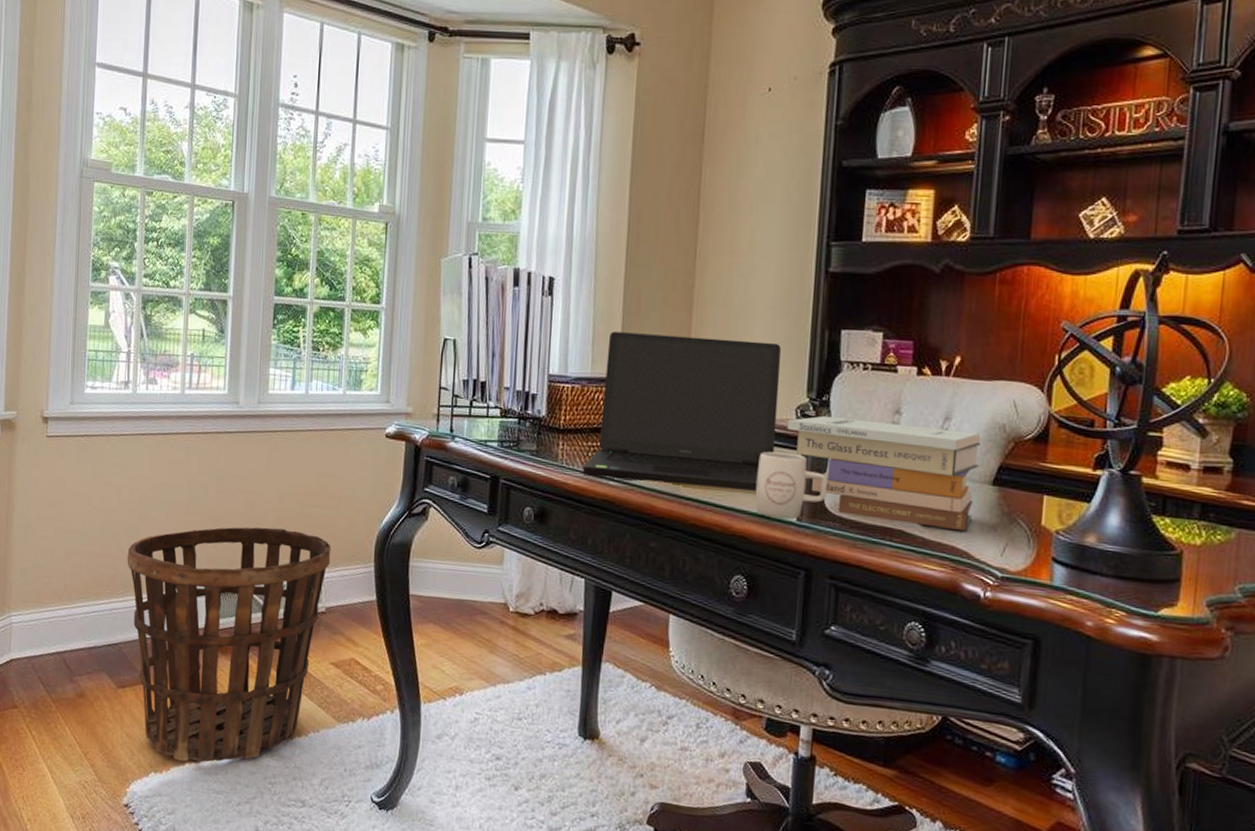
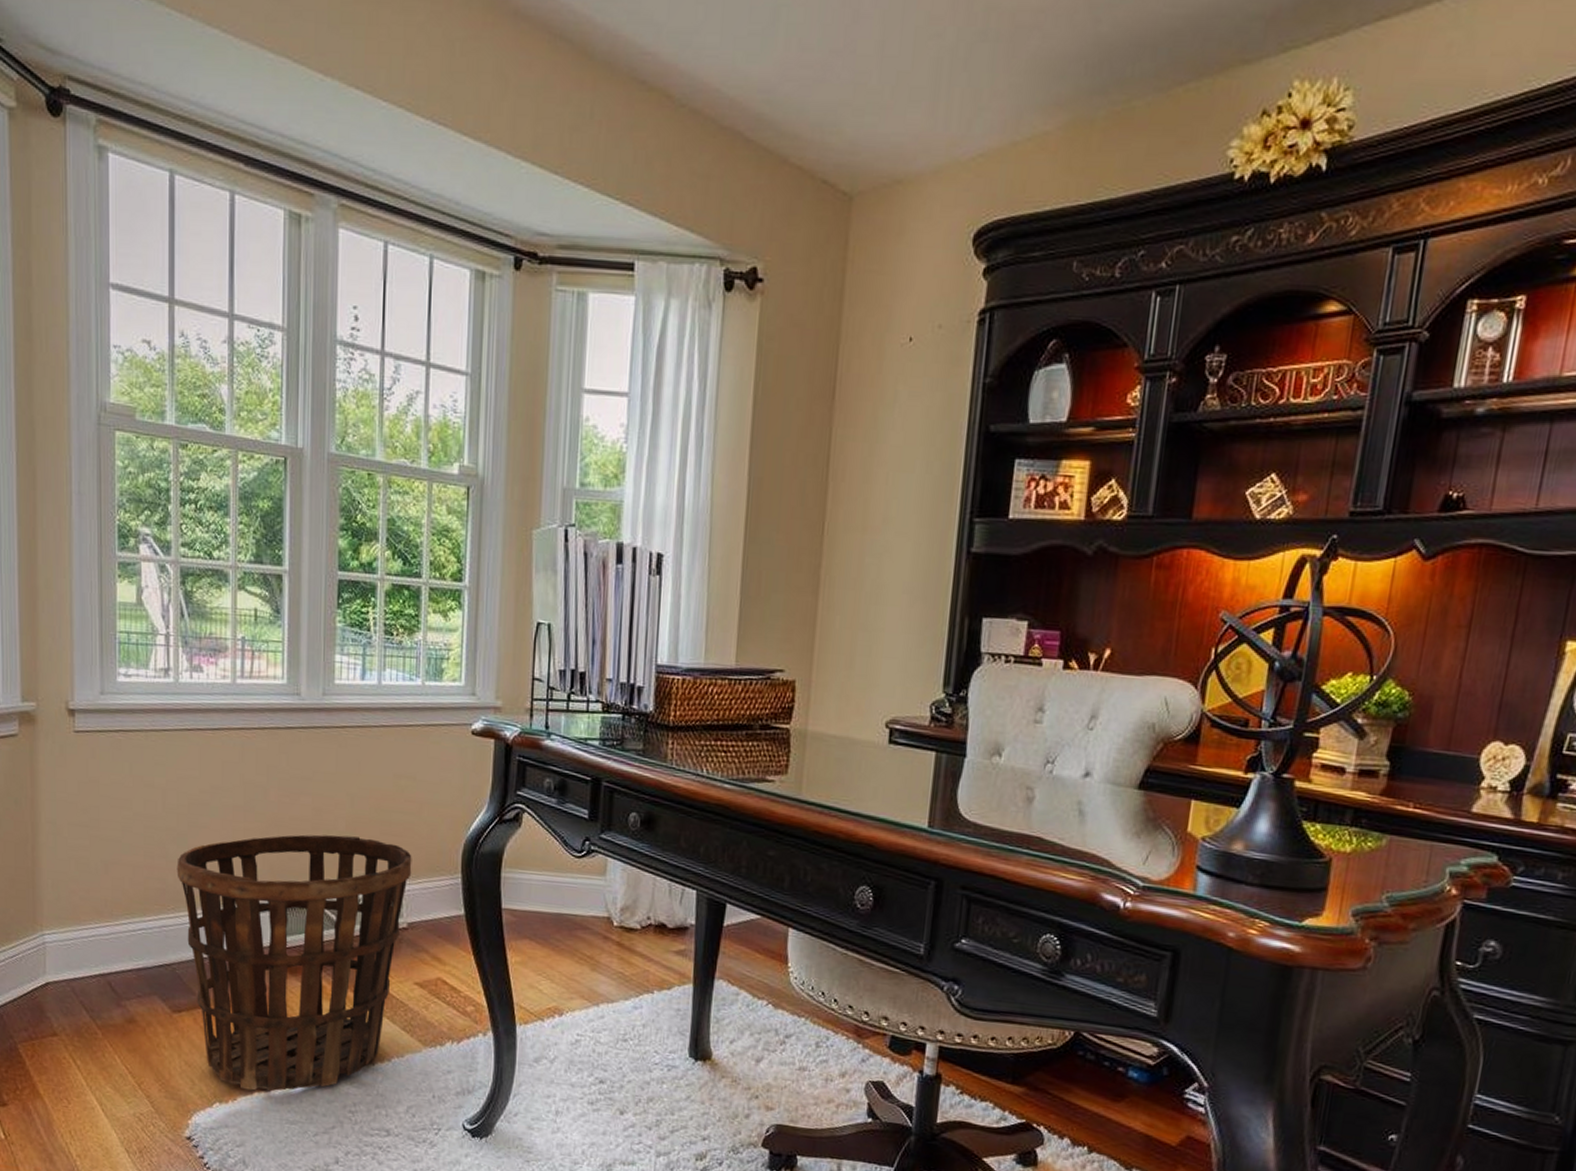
laptop: present [582,331,781,491] -> none [694,617,916,795]
mug: present [755,451,828,520] -> none [883,752,963,826]
books: present [786,415,981,532] -> none [920,712,1128,839]

